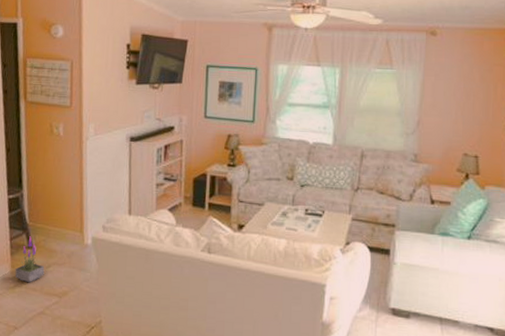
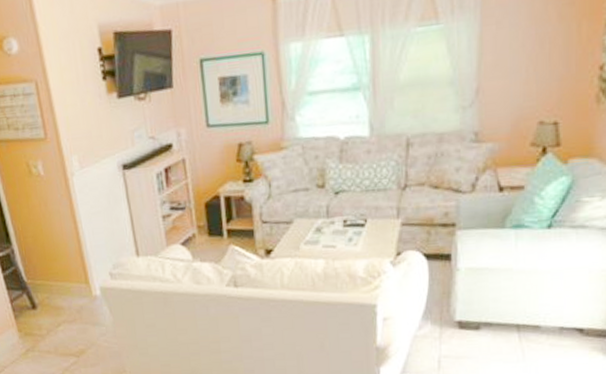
potted plant: present [15,236,45,283] -> none [23,295,56,346]

